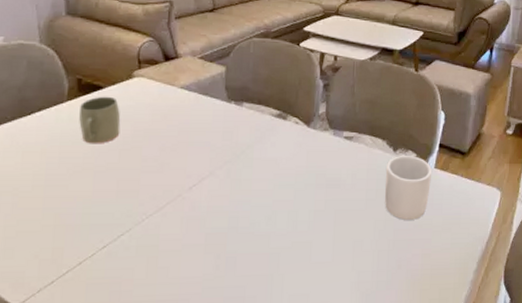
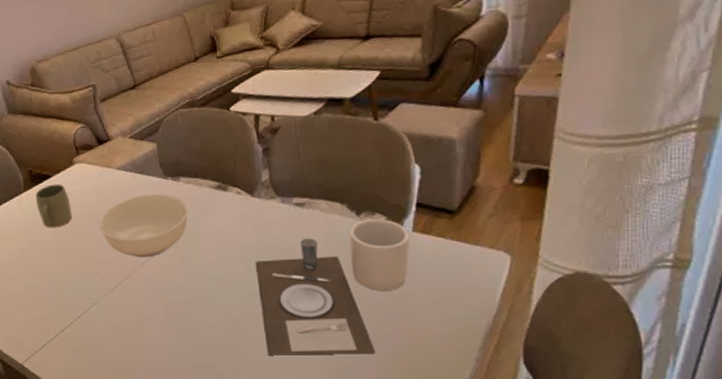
bowl: none [148,116,247,182] -> present [98,193,189,258]
place setting: none [301,170,396,285] -> present [256,238,376,355]

